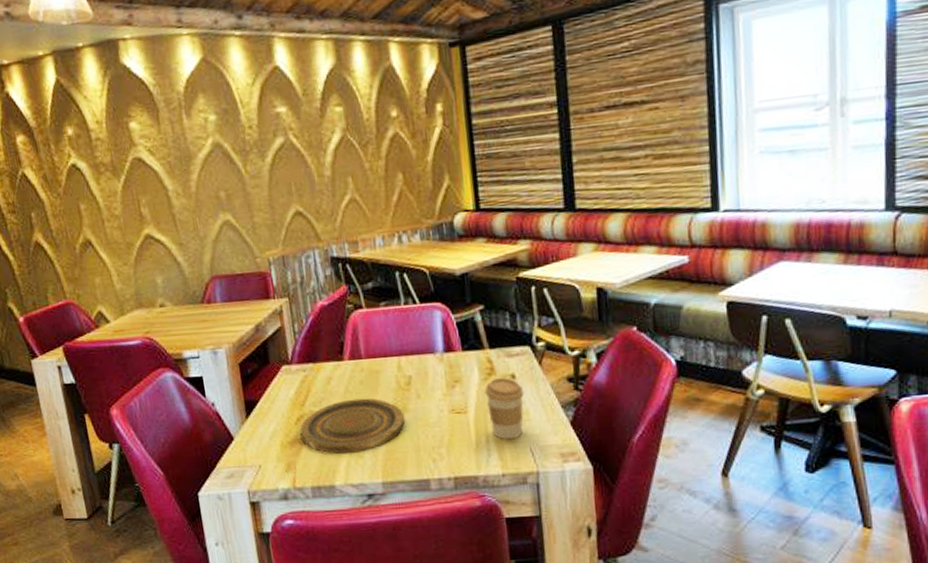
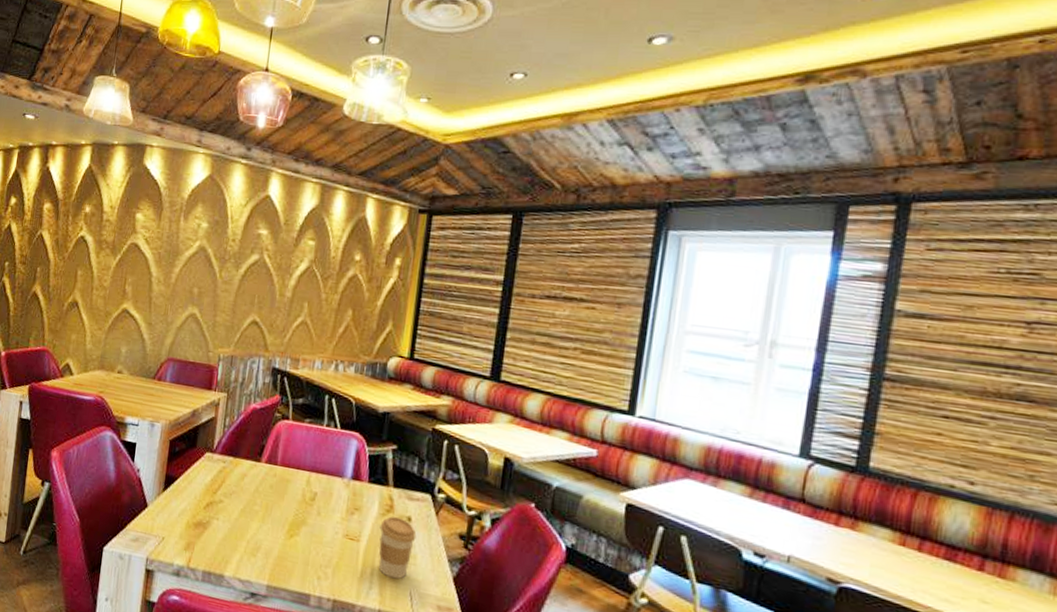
plate: present [299,398,406,454] -> none [205,498,303,551]

